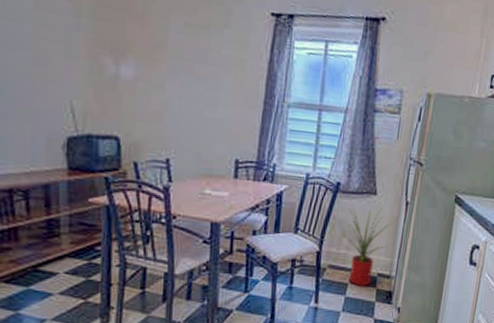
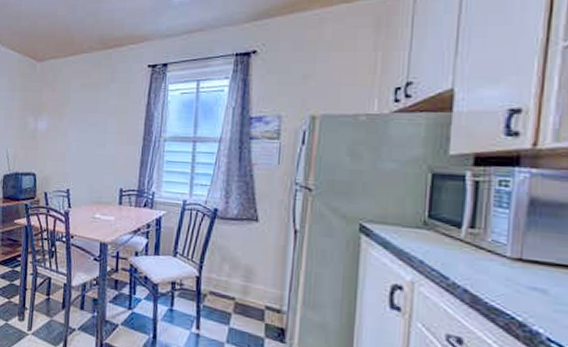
house plant: present [338,205,396,287] -> none [218,231,284,319]

